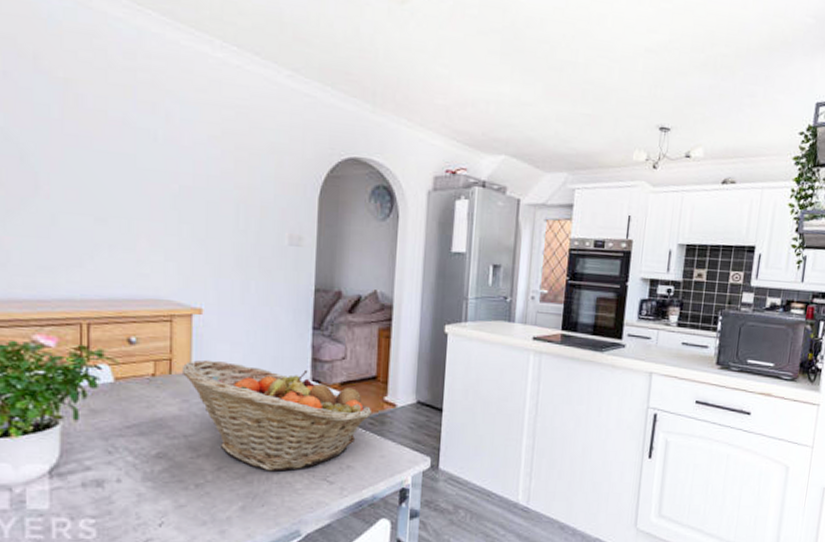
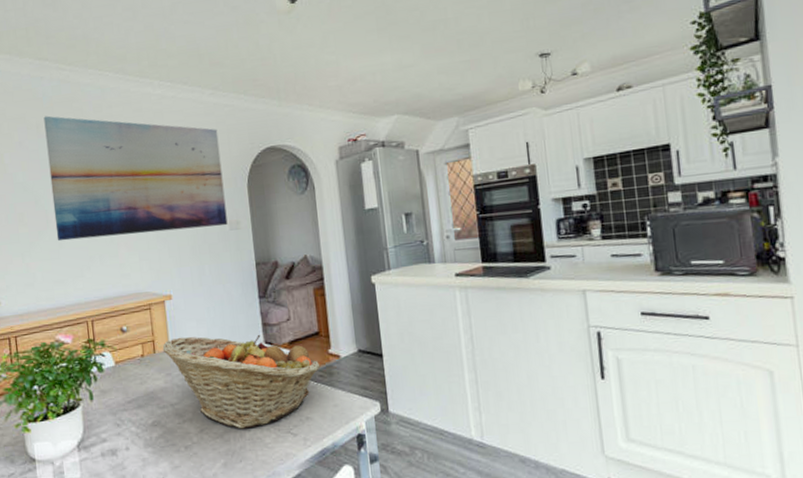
wall art: none [46,45,291,239] -> present [44,116,228,242]

